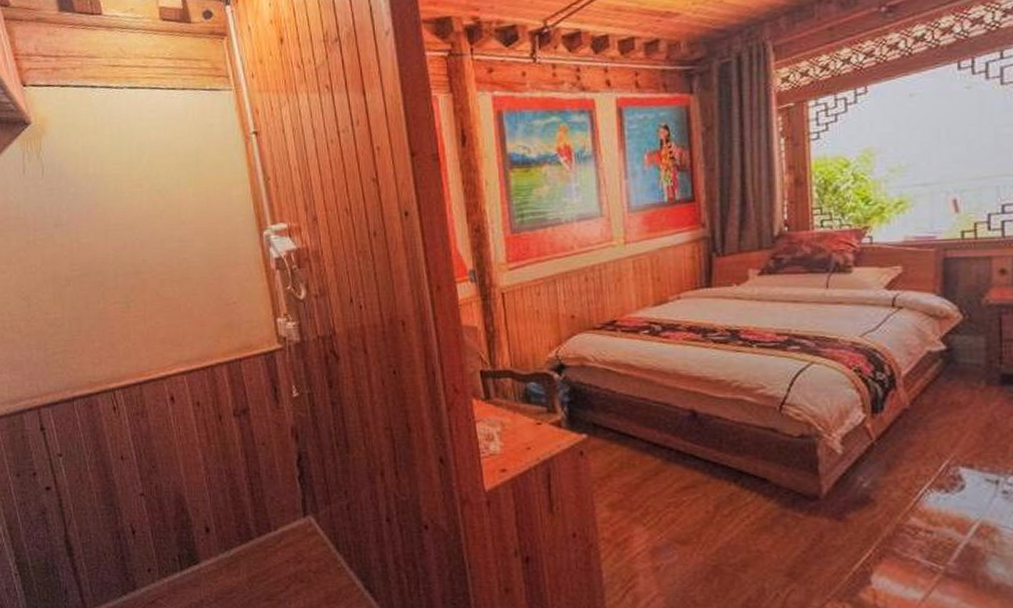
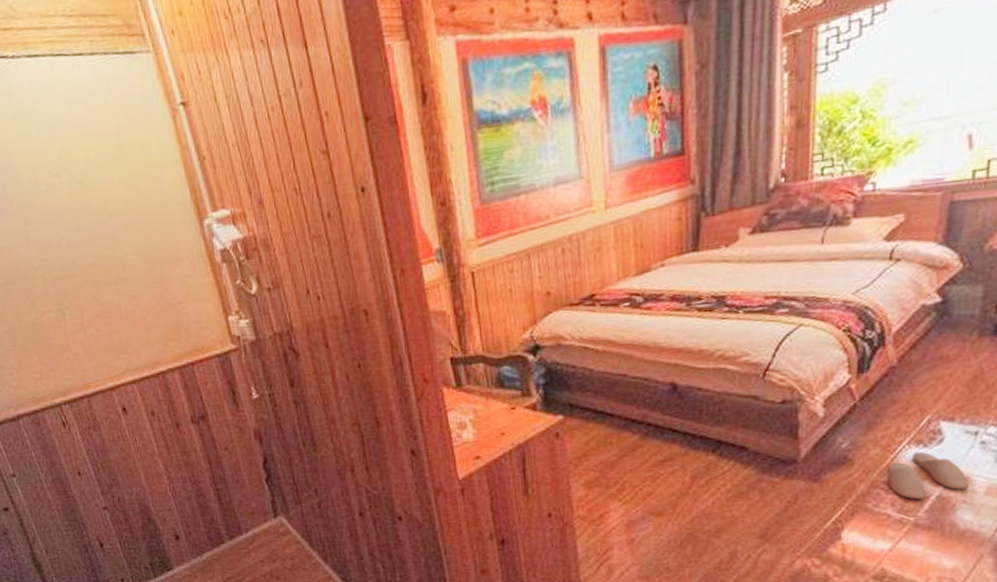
slippers: none [911,498,998,548] -> present [887,452,970,500]

